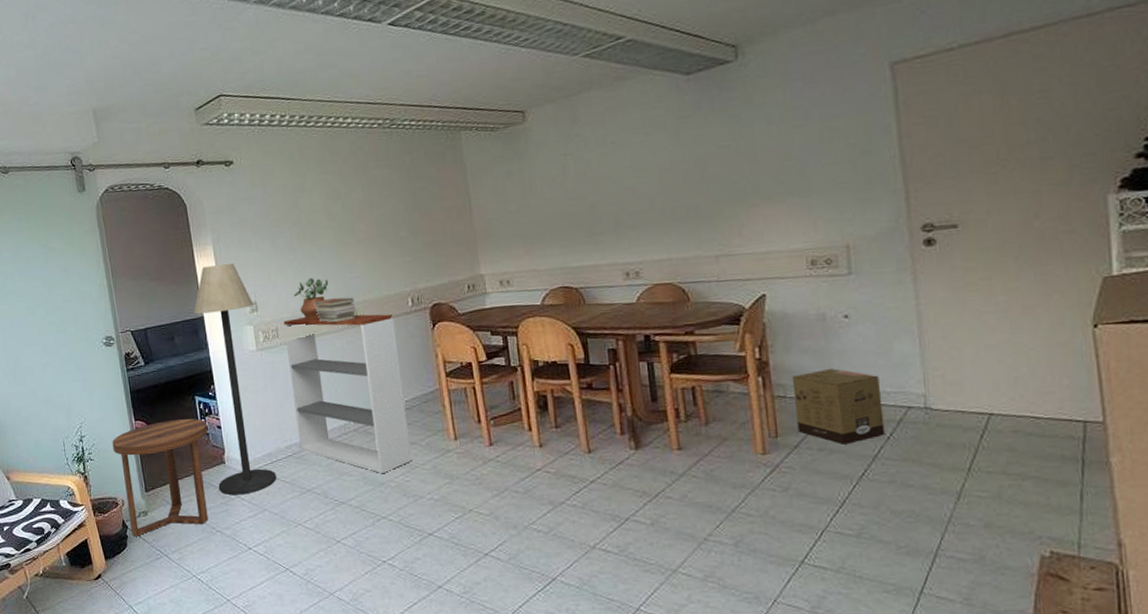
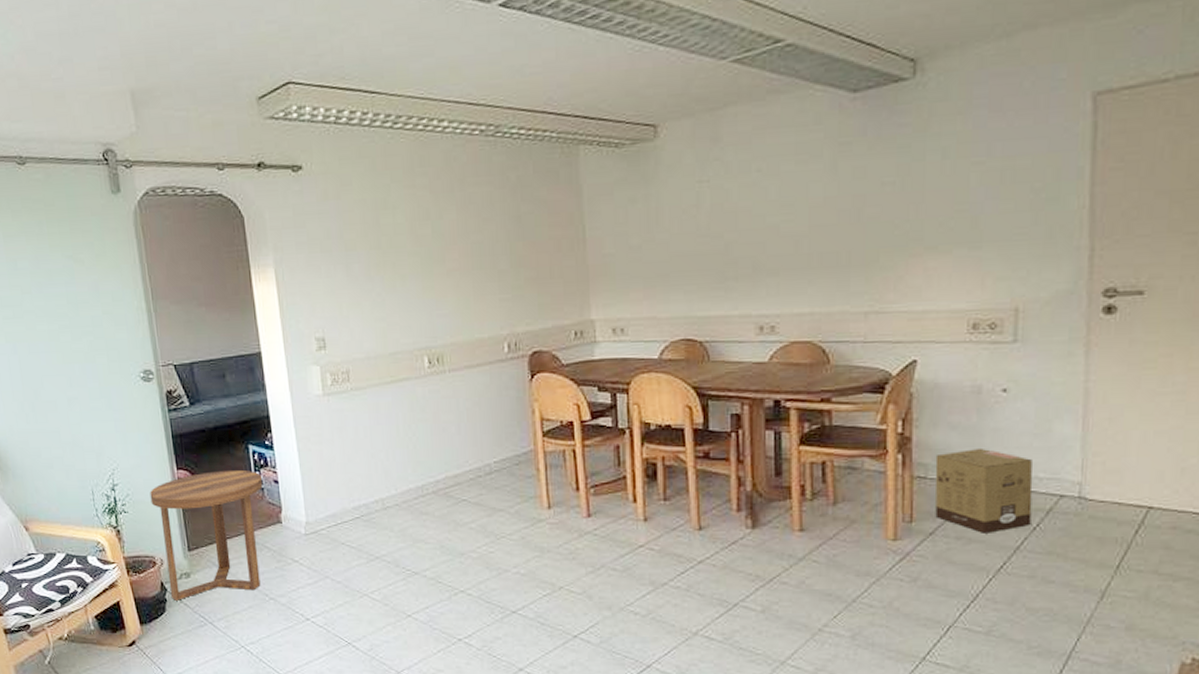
floor lamp: present [194,264,276,495] -> none [249,291,341,559]
bookshelf: present [283,313,412,474] -> none [356,358,498,543]
potted plant: present [293,278,329,321] -> none [369,313,411,364]
book stack: present [314,297,355,323] -> none [392,337,441,367]

